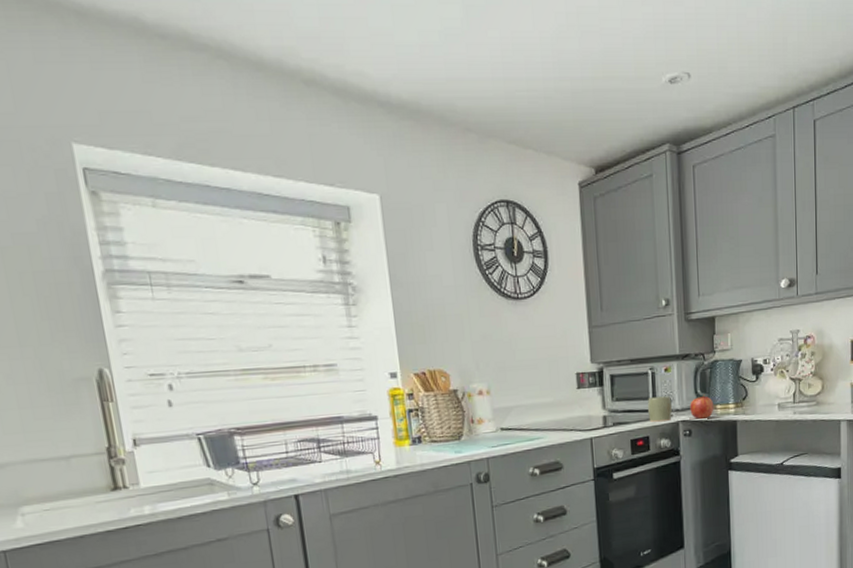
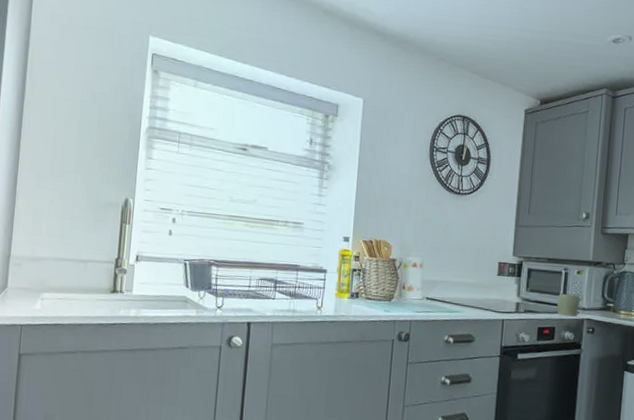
fruit: present [690,394,714,419] -> none [595,299,618,321]

